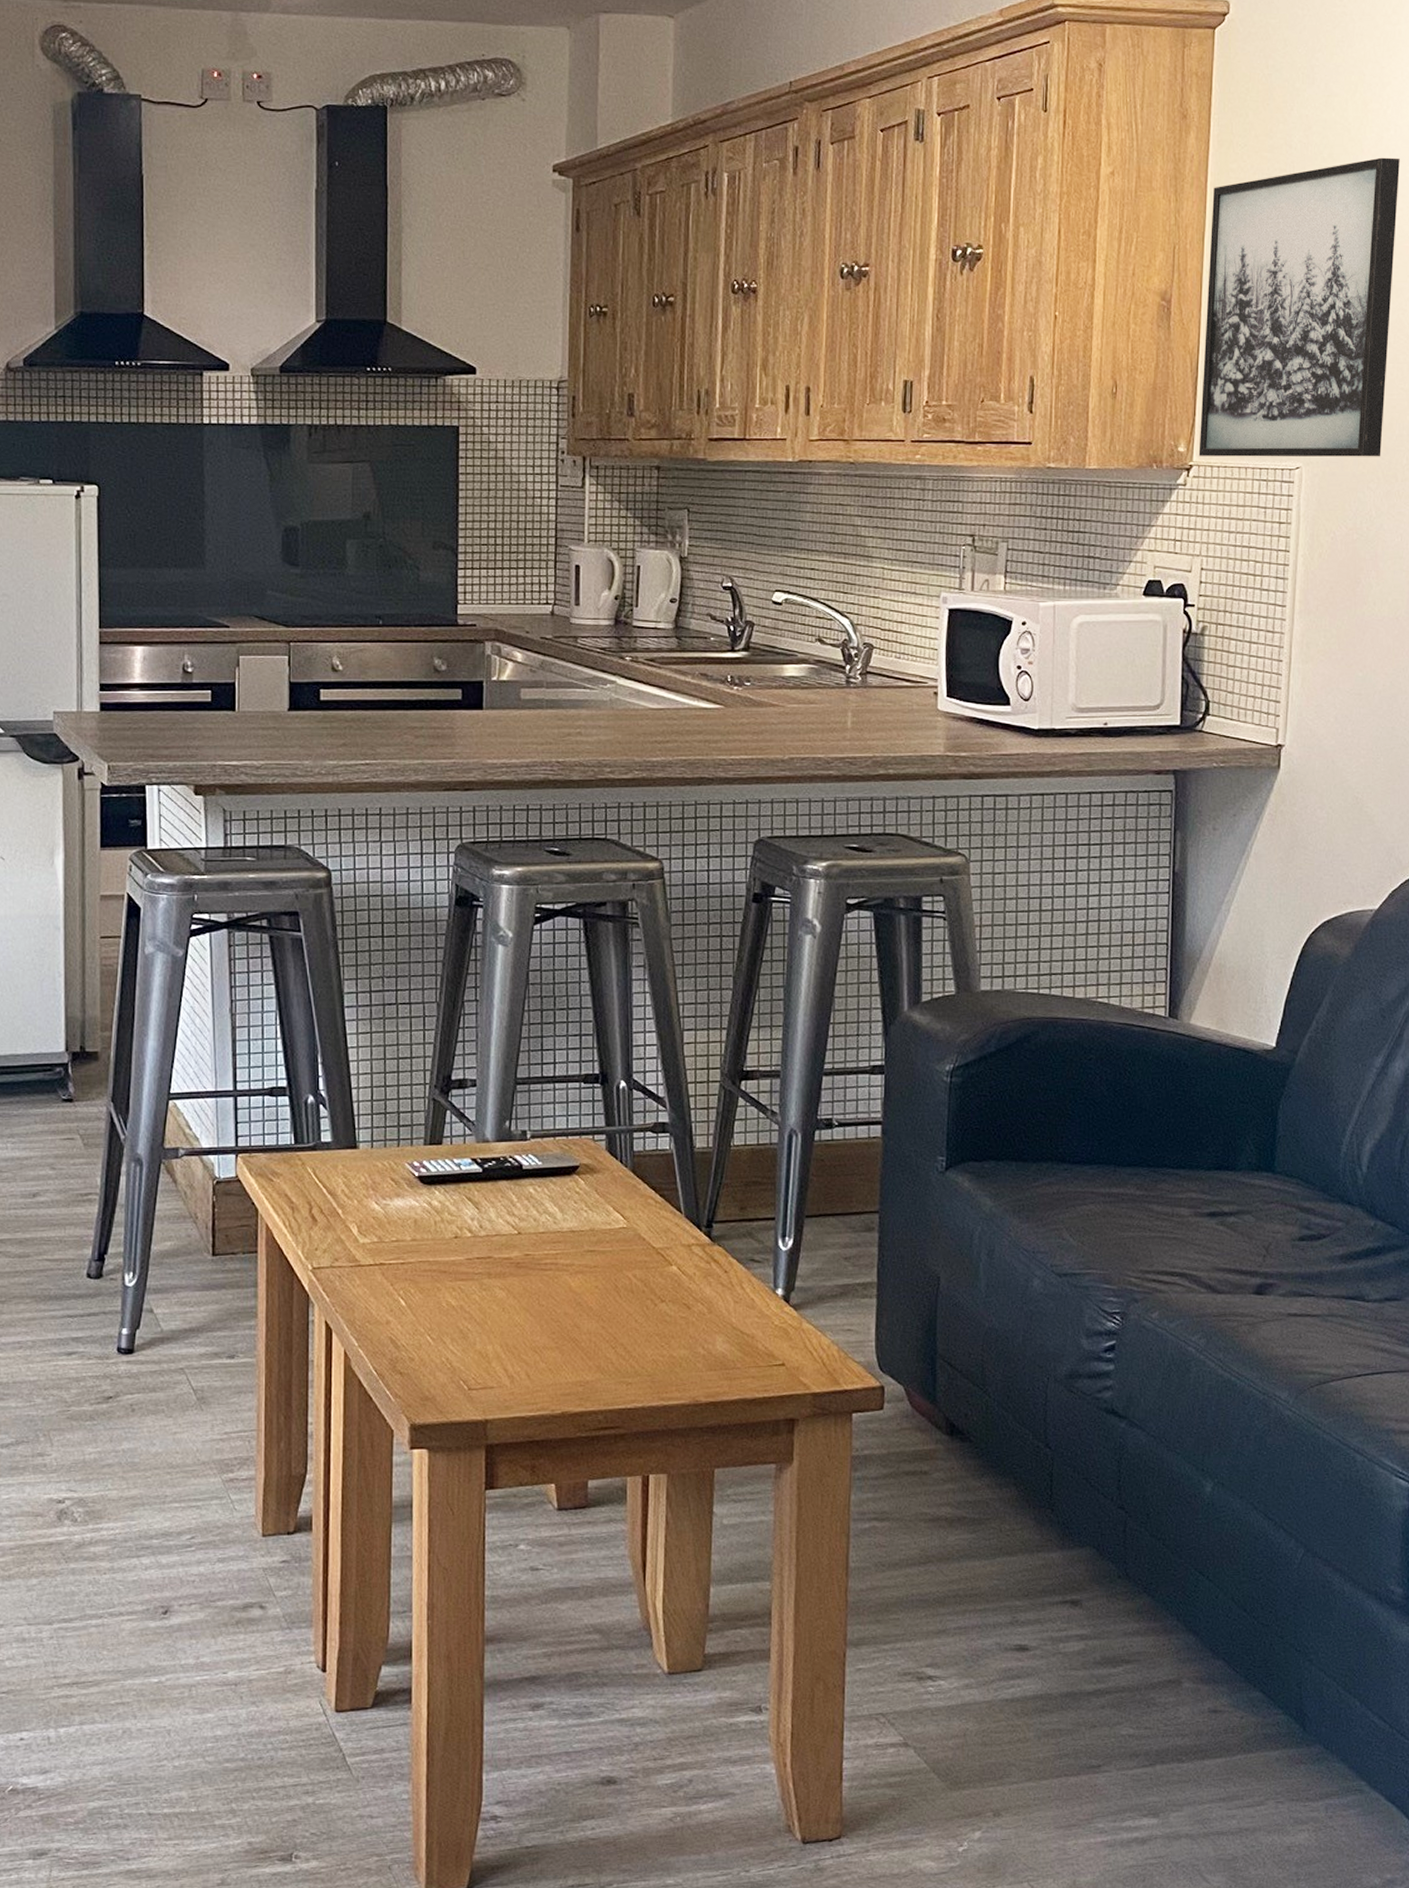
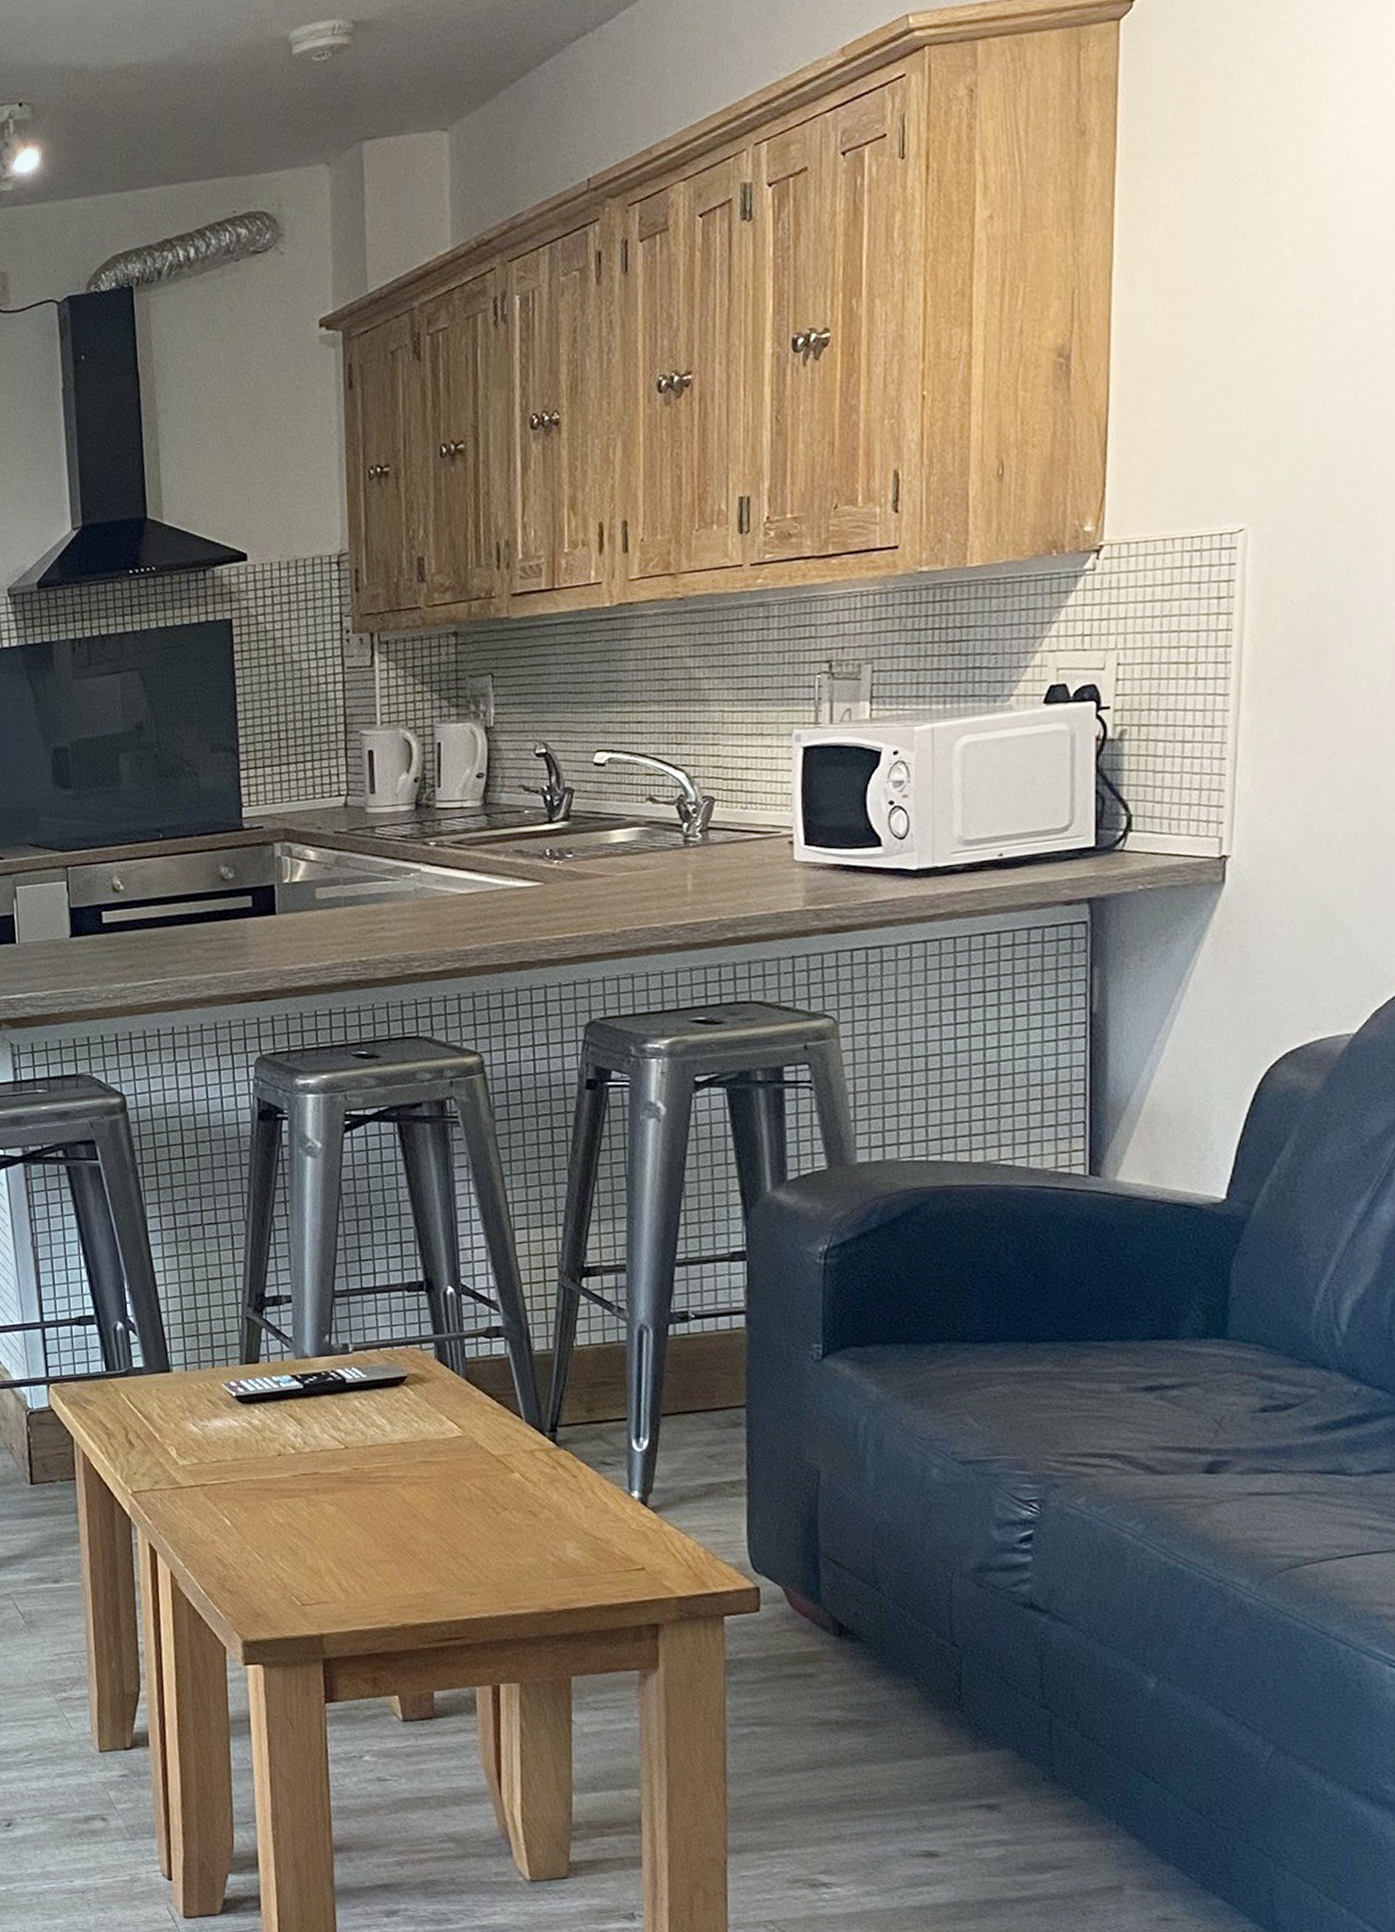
wall art: present [1198,157,1400,457] -> none [1110,134,1374,534]

